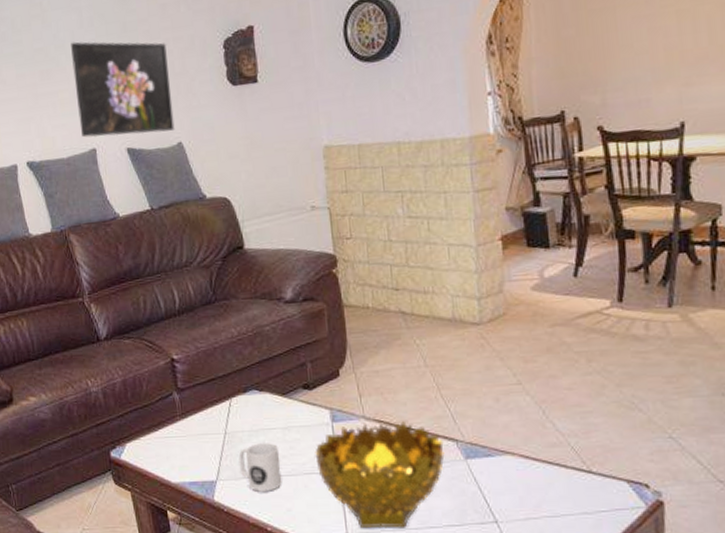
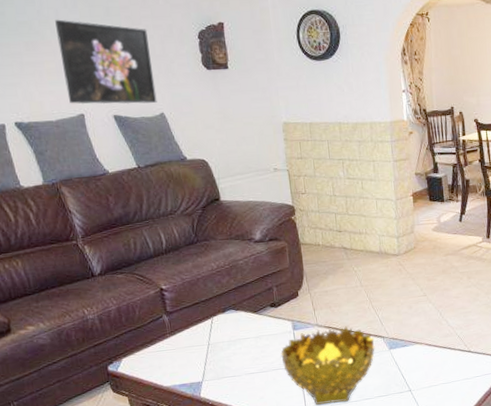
mug: present [238,443,282,492] -> none [220,349,256,387]

